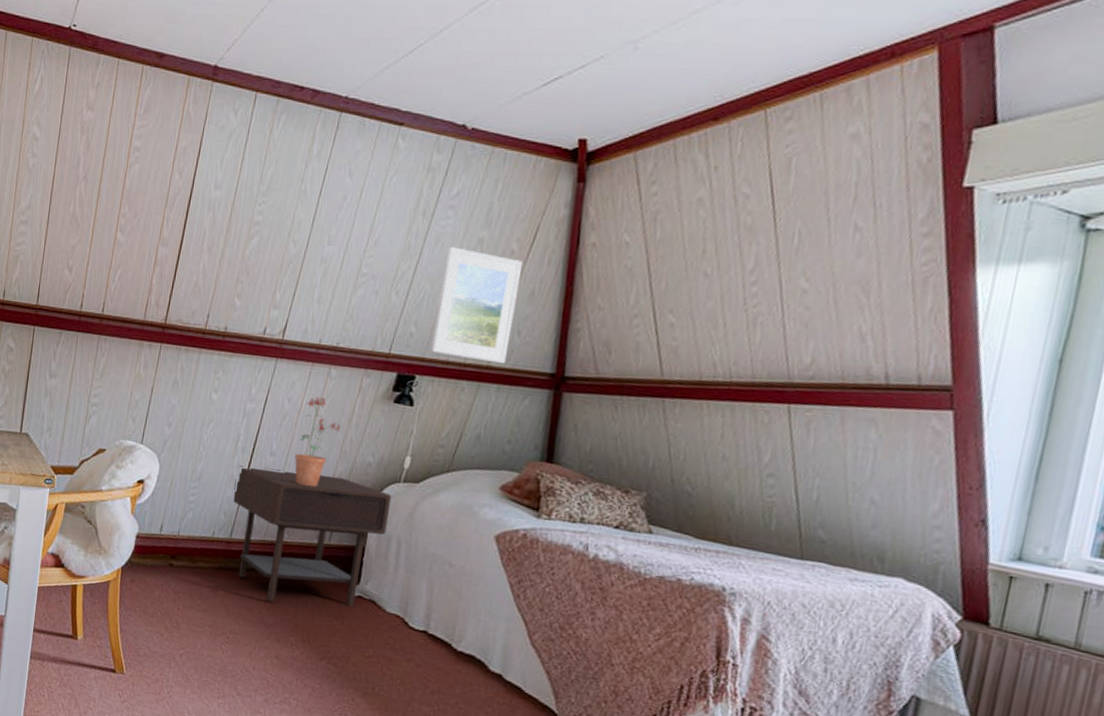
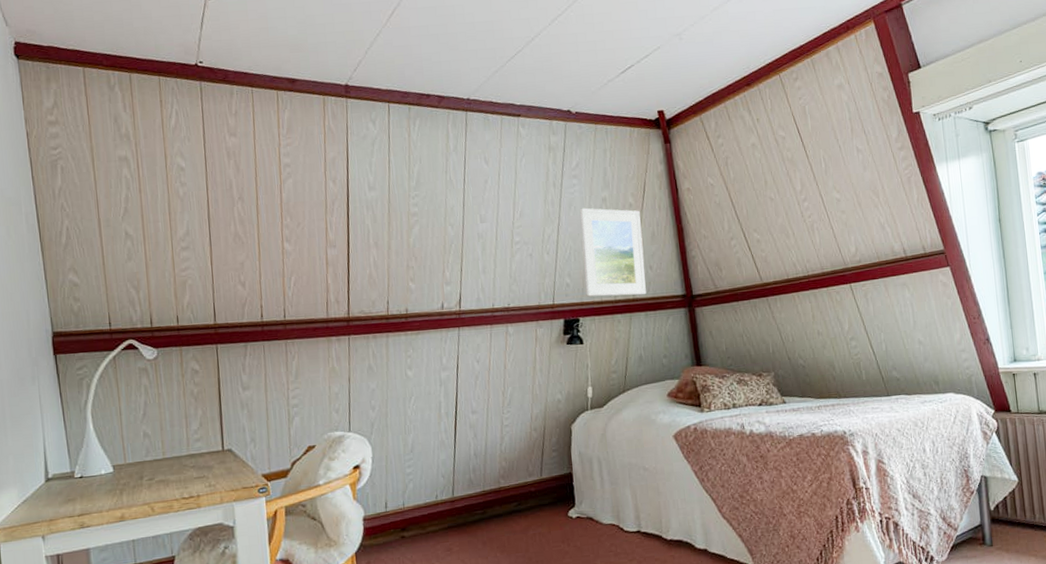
side table: present [233,465,392,607] -> none [445,418,587,545]
potted plant: present [294,396,341,487] -> none [494,353,528,434]

